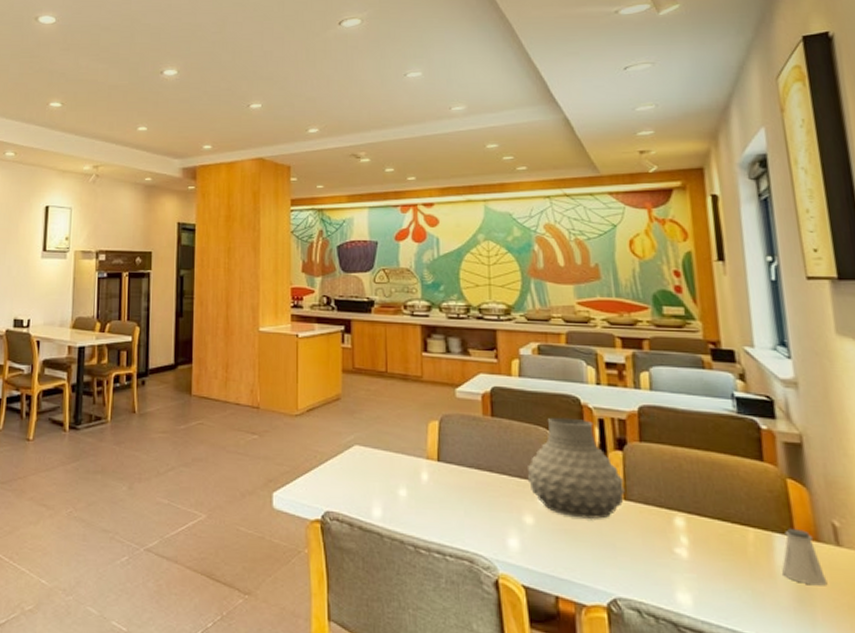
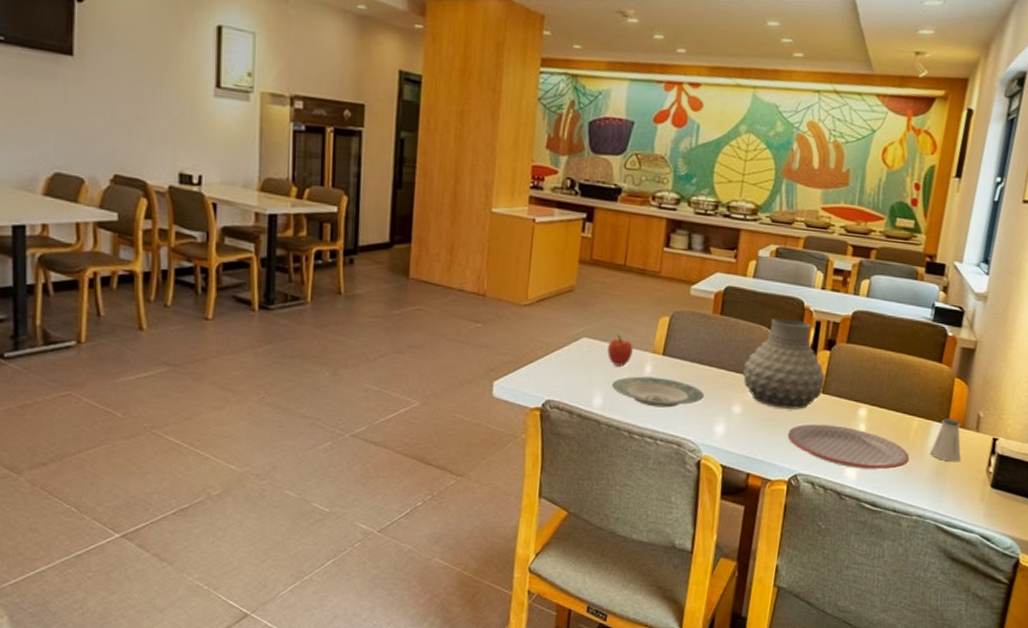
apple: none [380,442,406,474] -> present [607,335,633,366]
plate: none [389,484,490,519] -> present [611,376,705,408]
plate: none [594,536,757,594] -> present [787,424,910,469]

